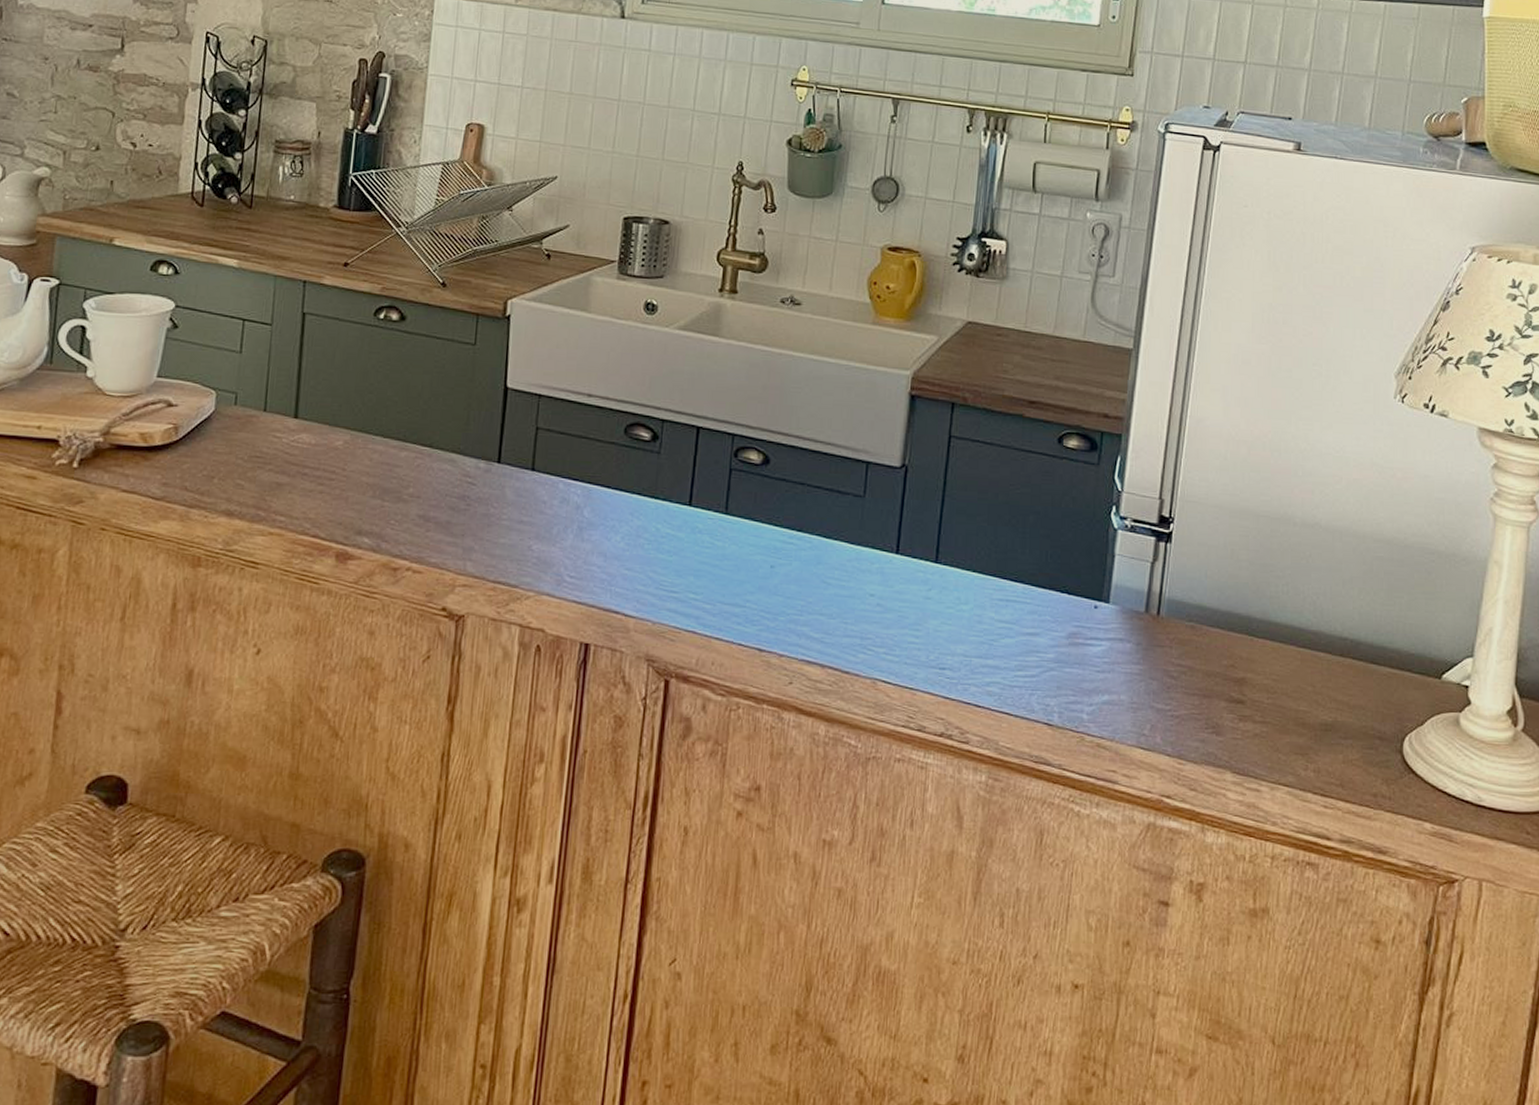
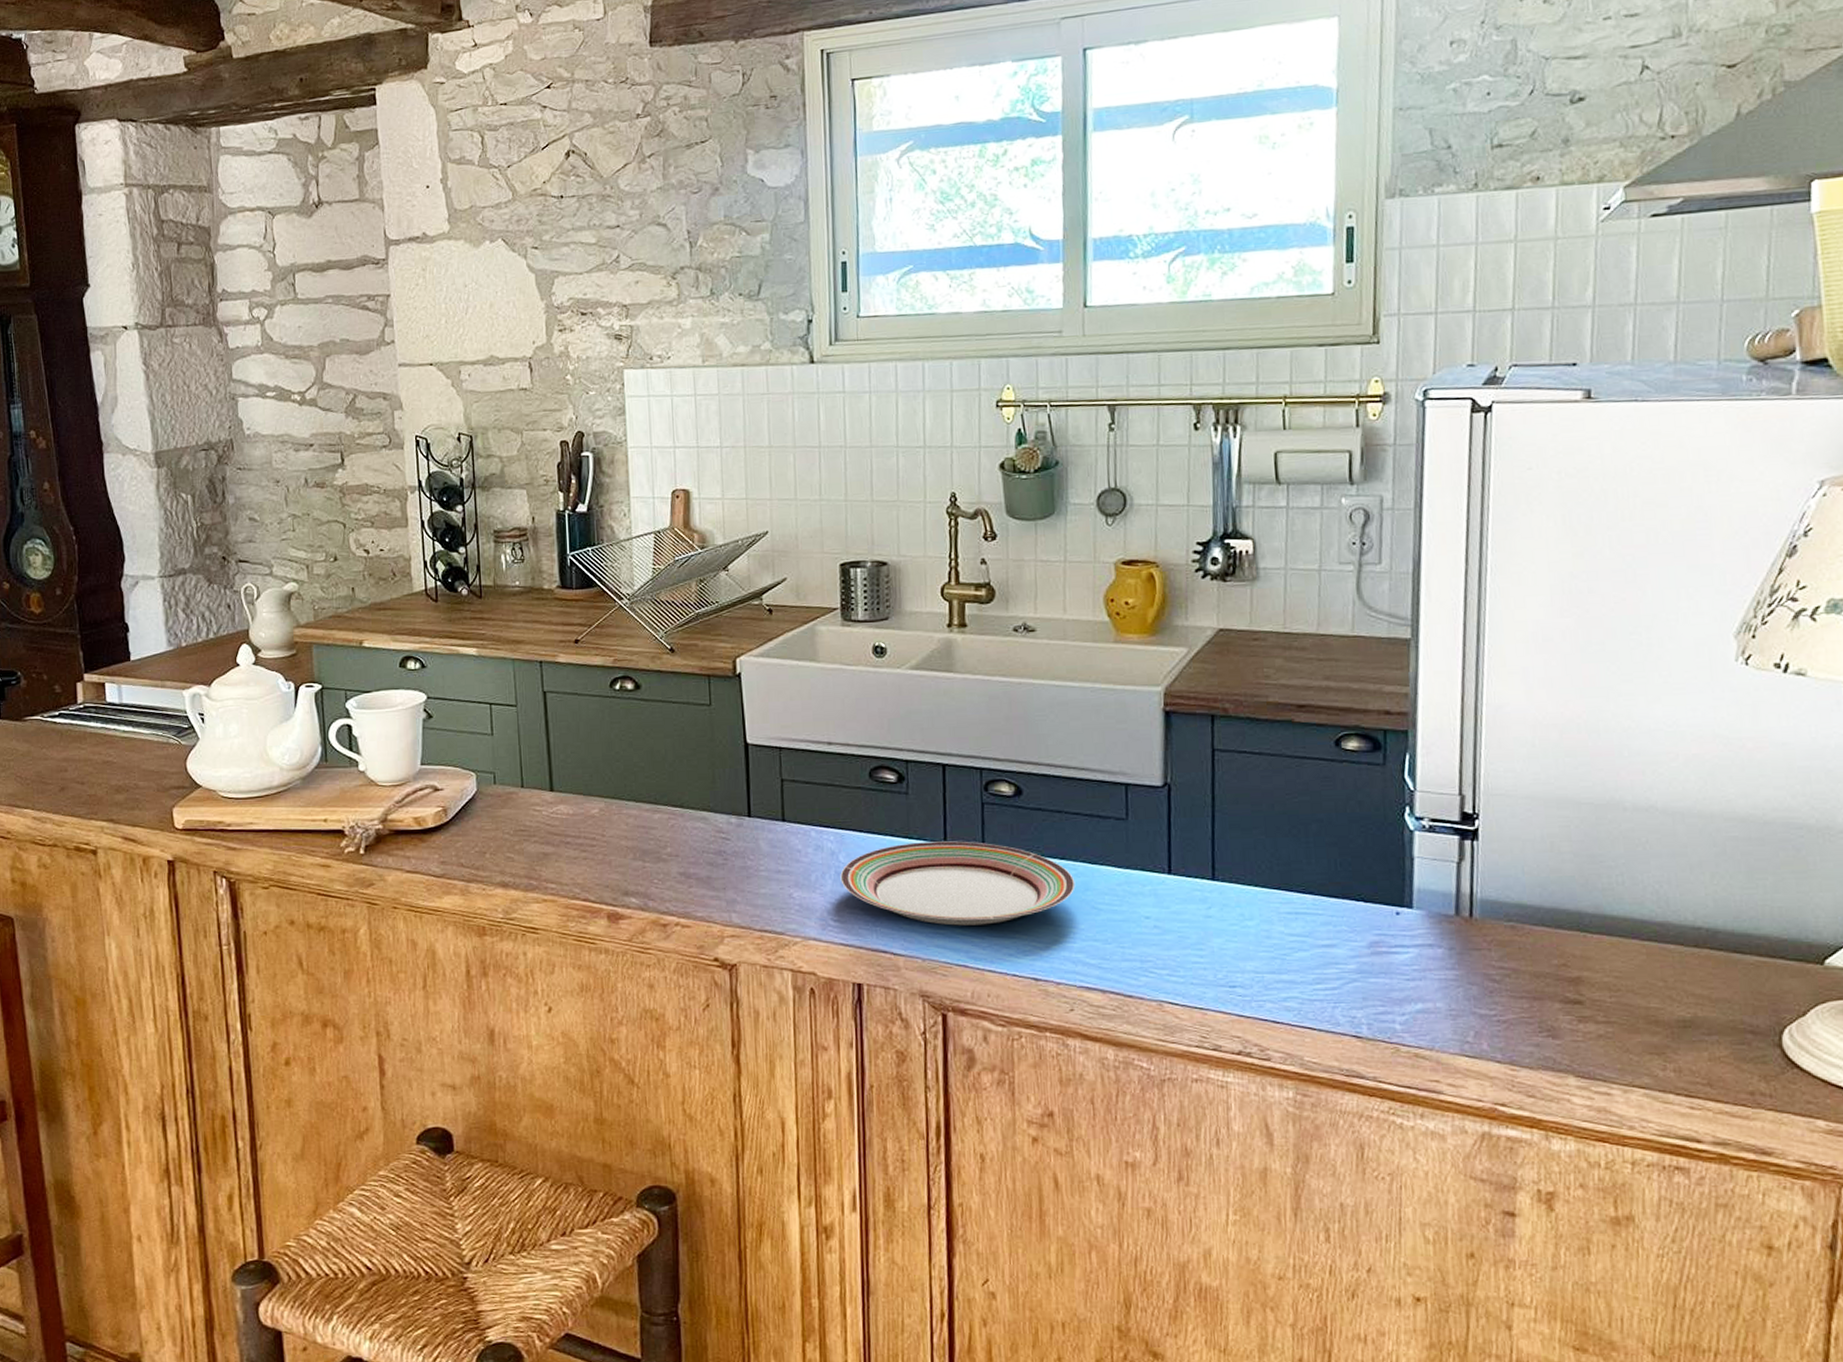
plate: none [582,503,809,592] -> present [840,841,1076,926]

